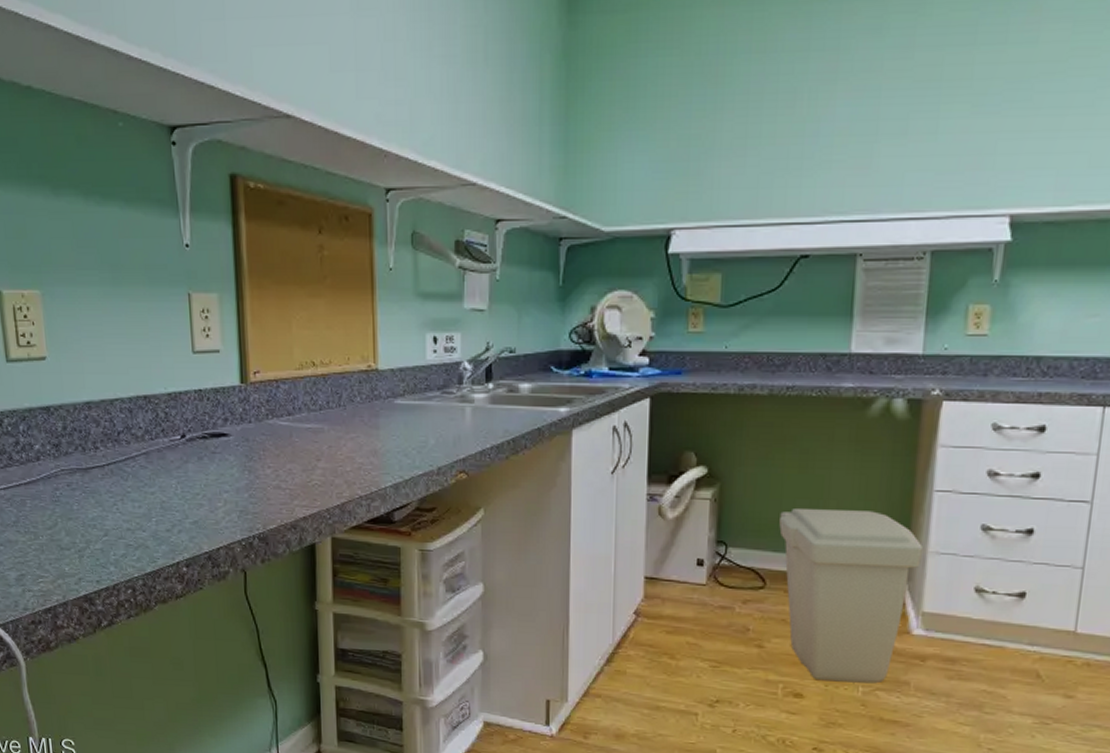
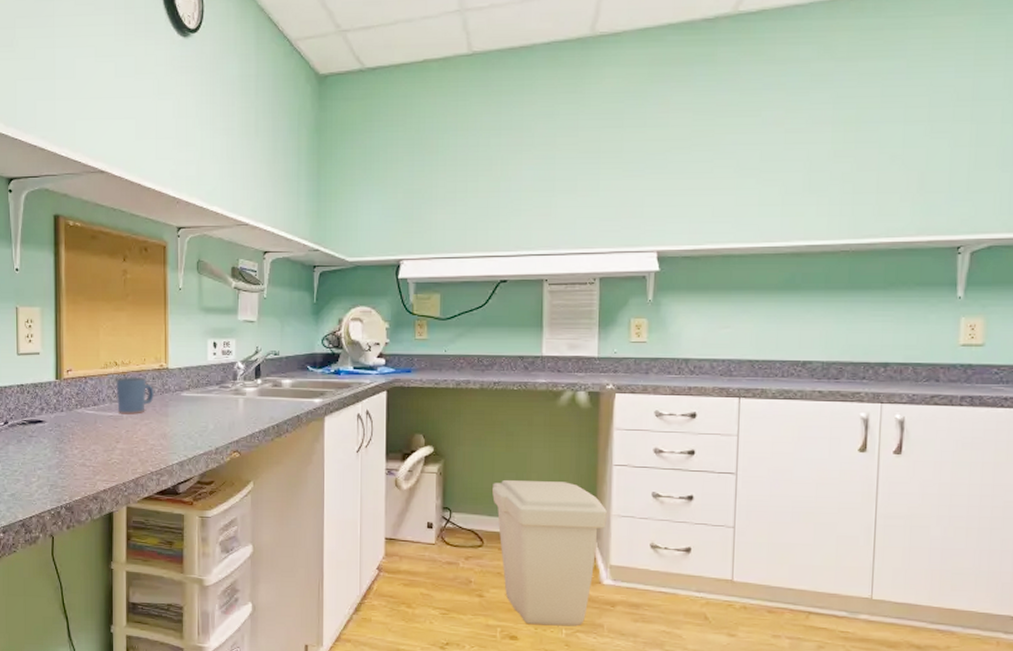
mug: none [314,380,363,427] -> present [116,377,155,415]

